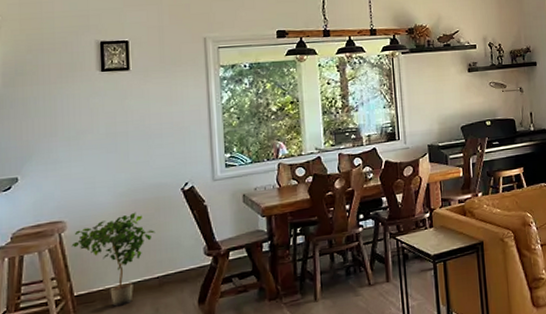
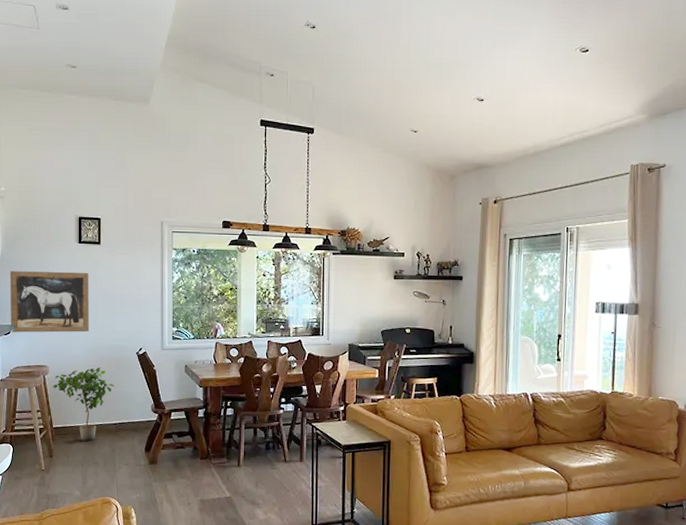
wall art: none [8,103,118,187] -> present [9,271,89,333]

